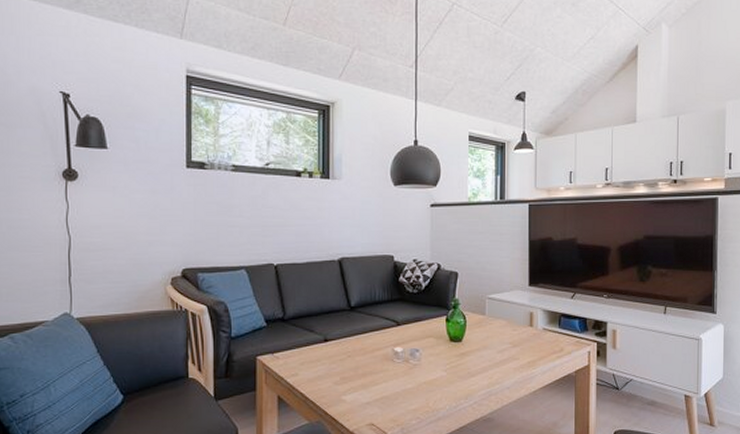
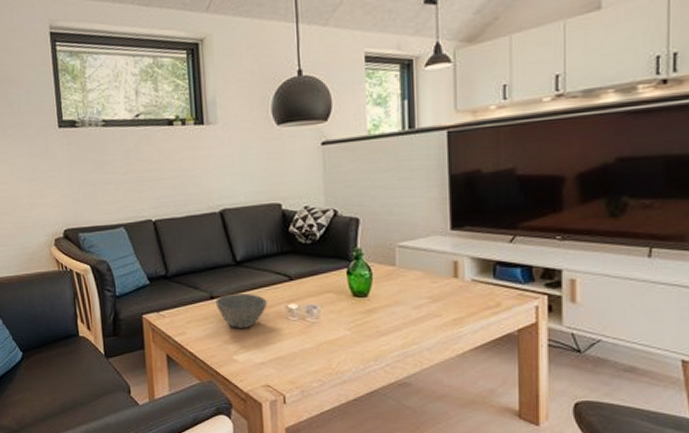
bowl: none [329,336,376,370] -> present [215,293,267,328]

